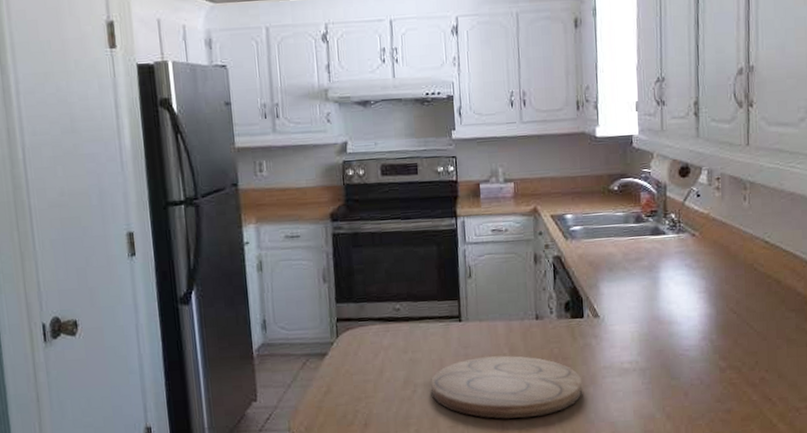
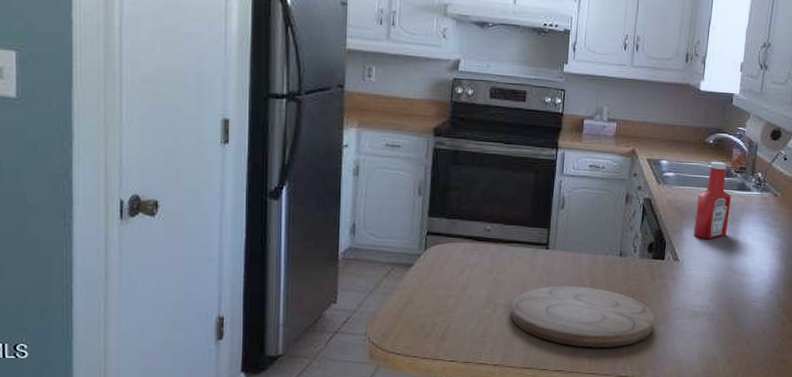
ketchup bottle: none [609,207,647,291] -> present [693,161,731,240]

